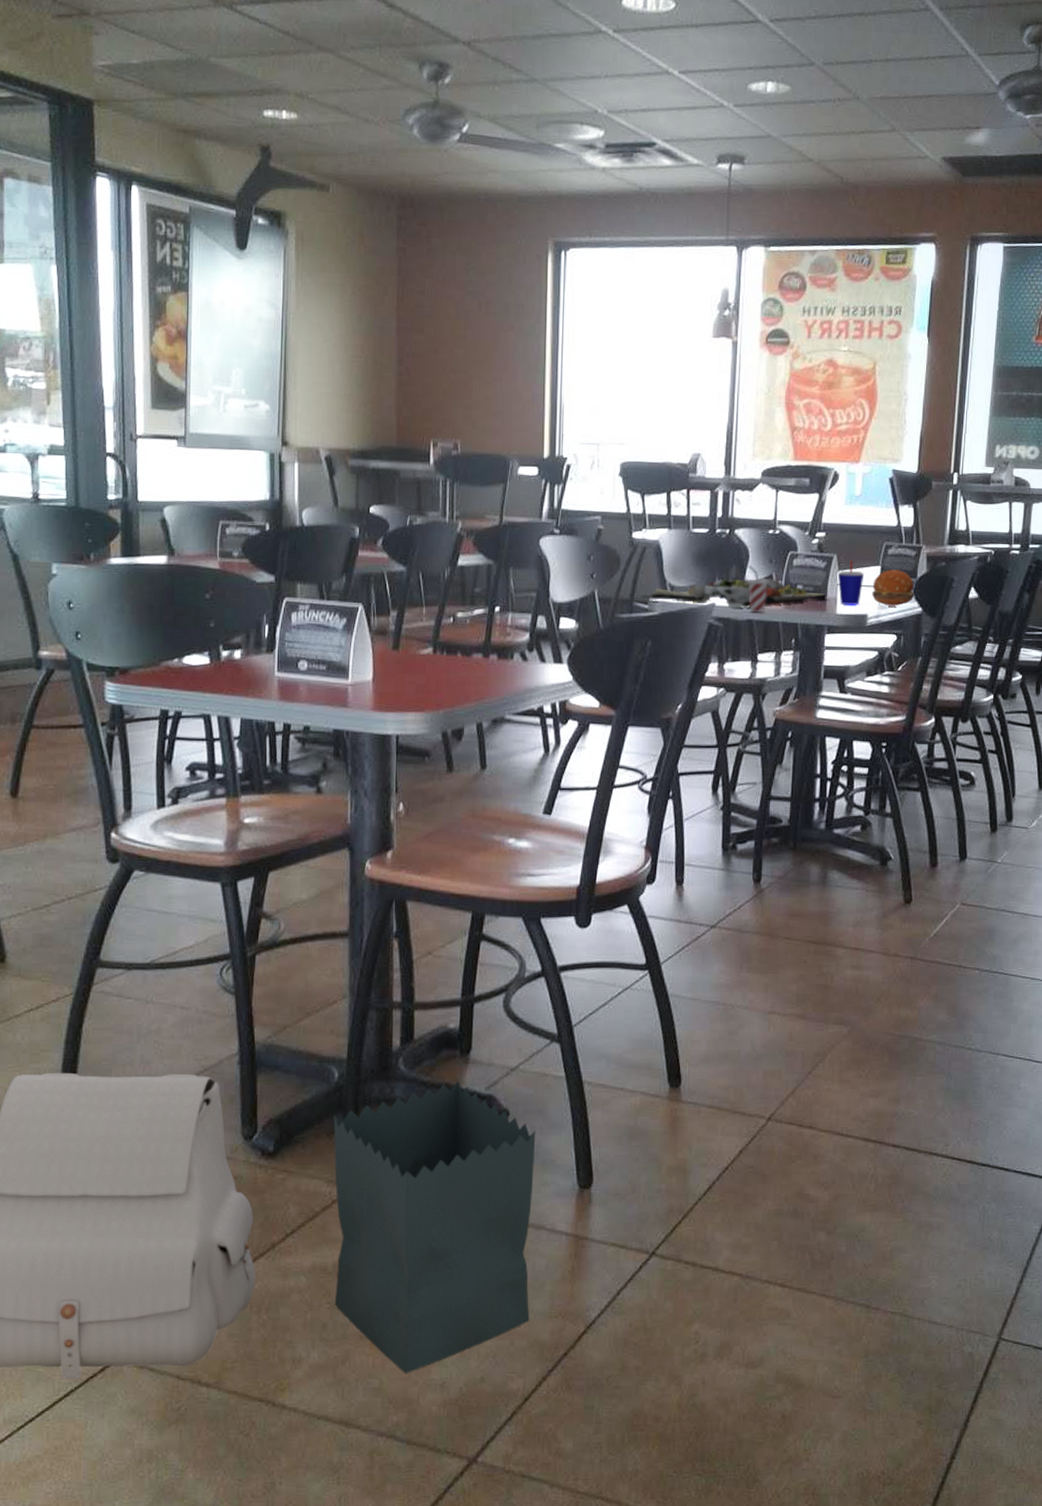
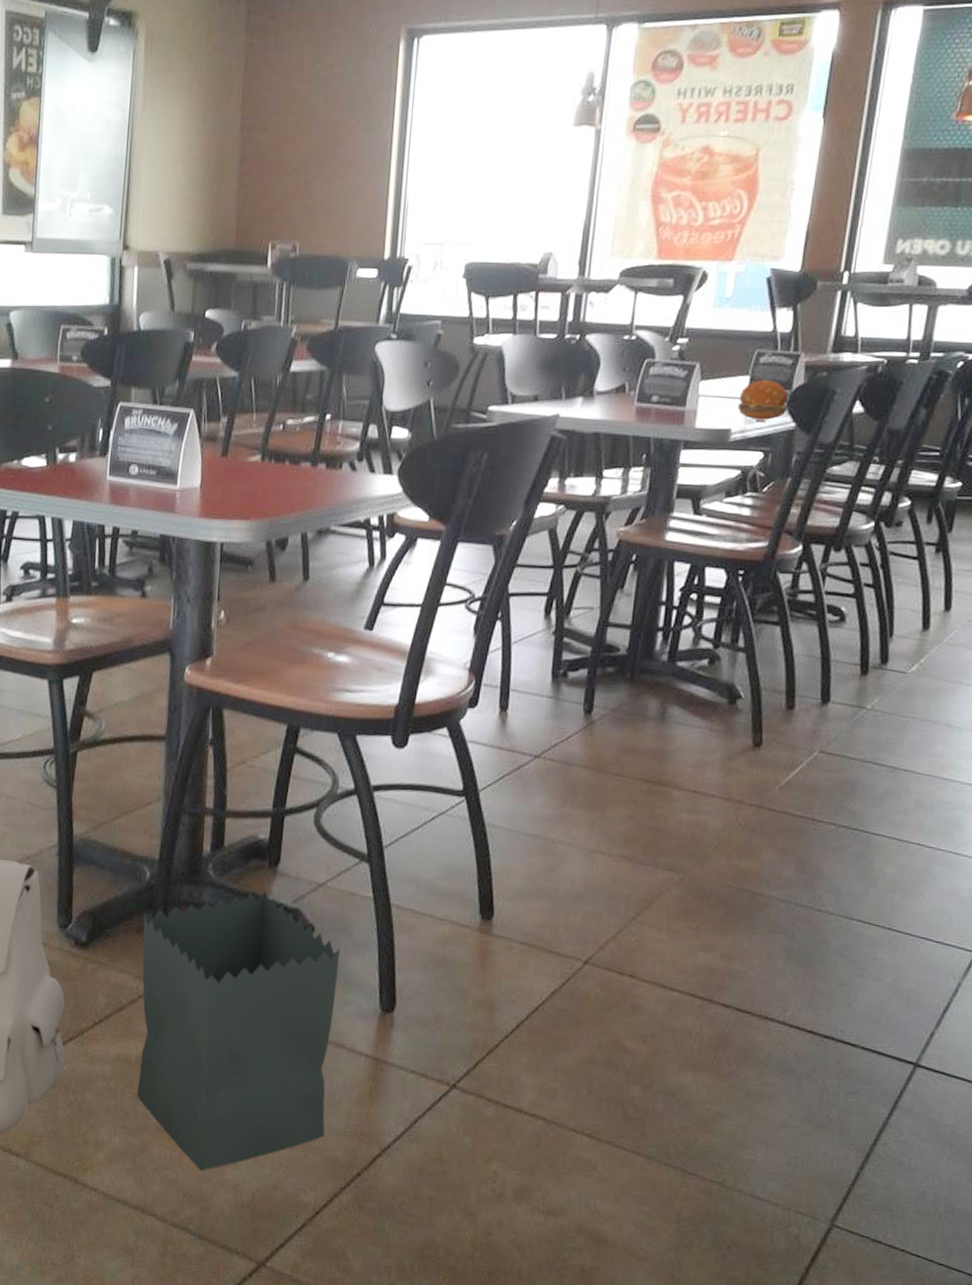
food tray: present [641,577,828,608] -> none [479,386,687,420]
beverage cup: present [747,565,769,613] -> none [597,373,621,425]
beverage cup: present [837,561,865,605] -> none [699,370,731,419]

